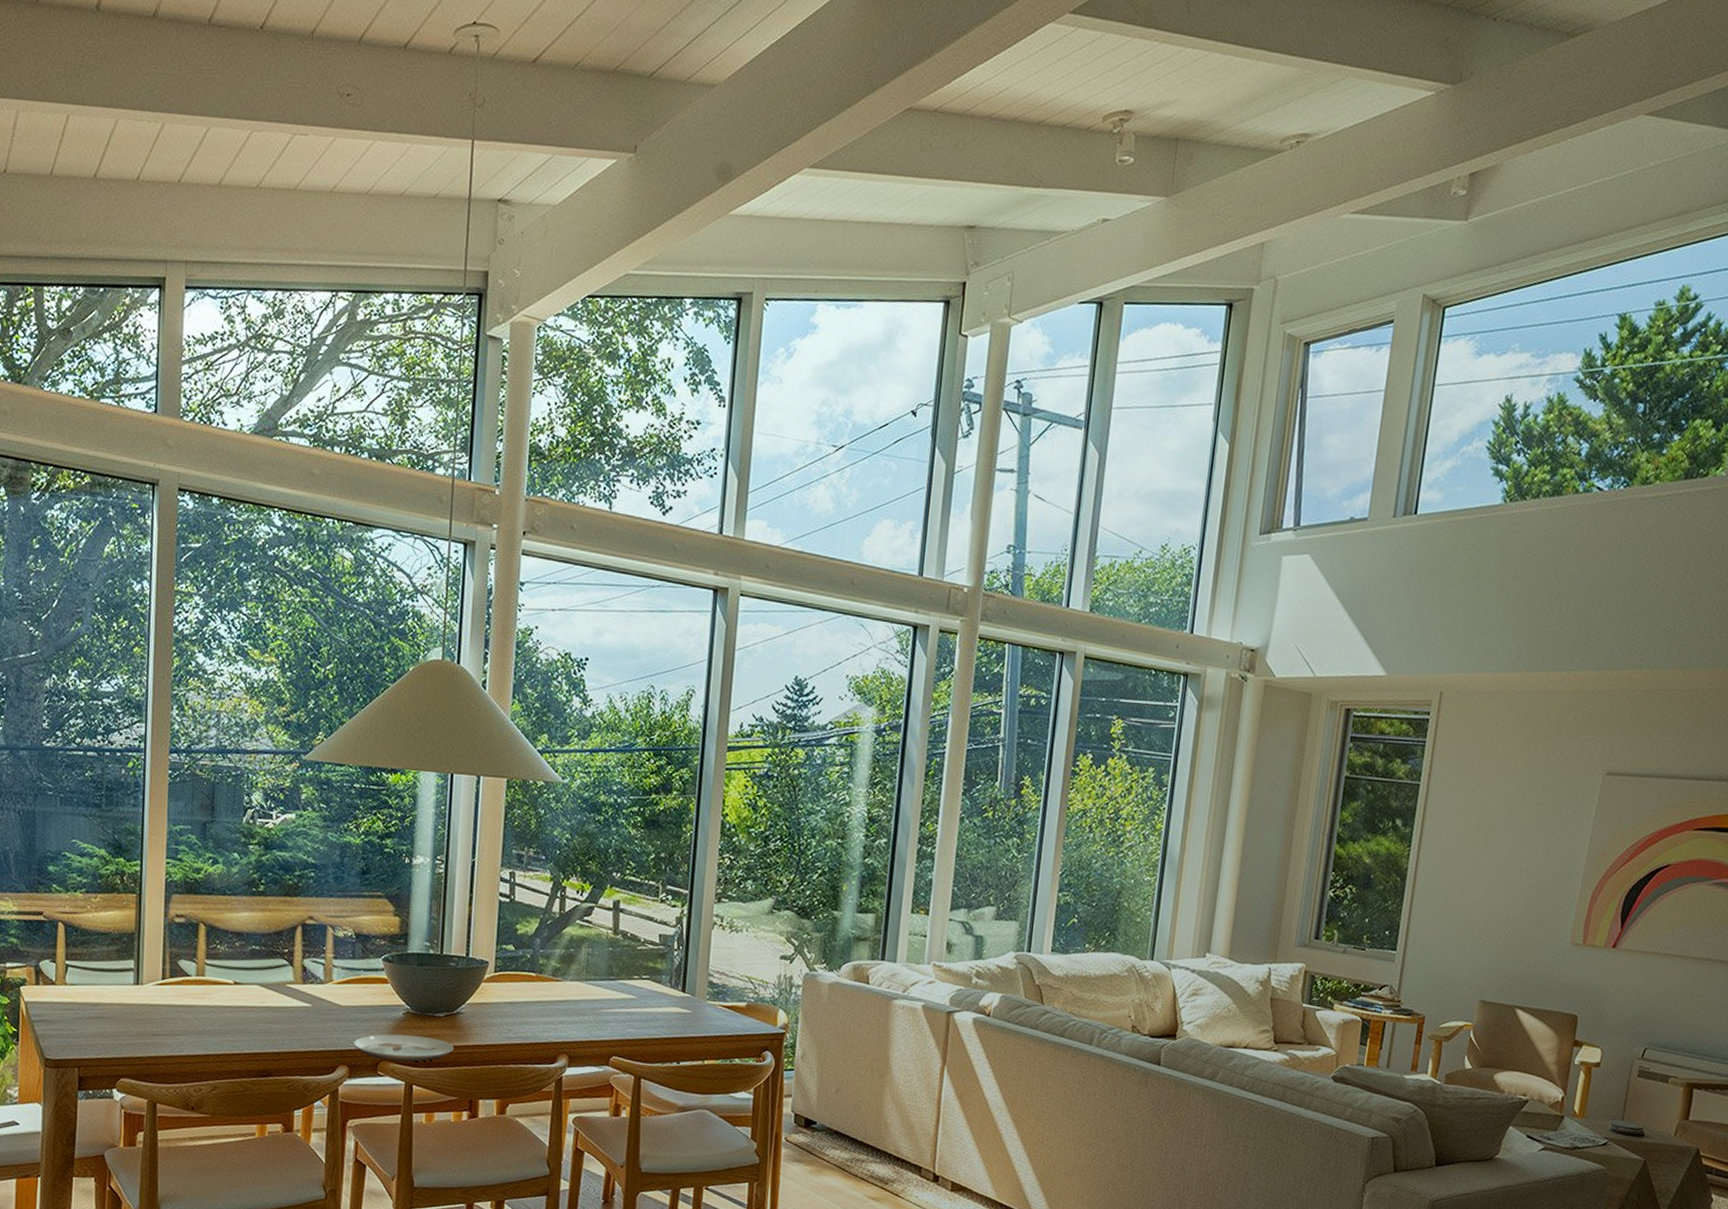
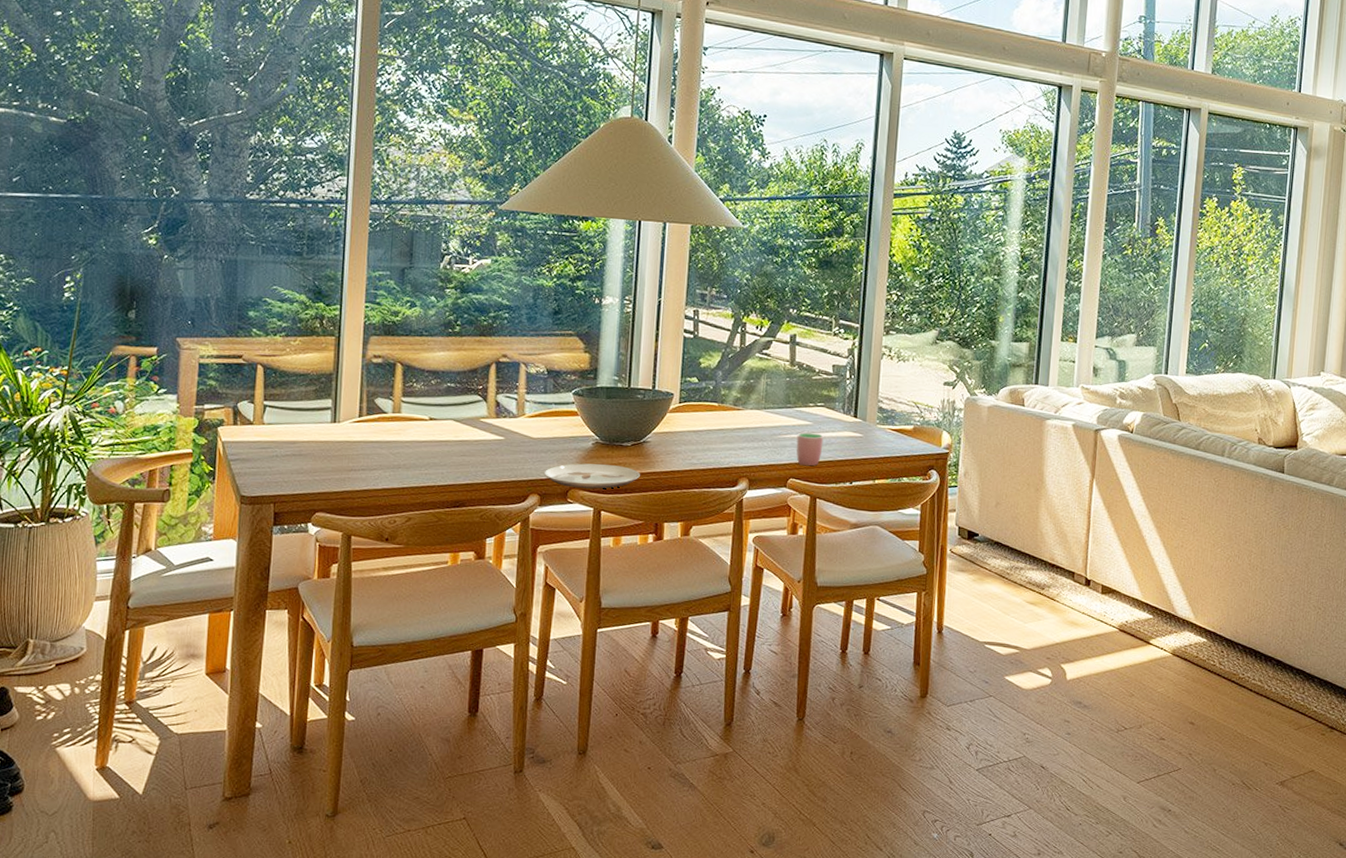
cup: none [619,1007,649,1044] -> present [796,432,824,467]

